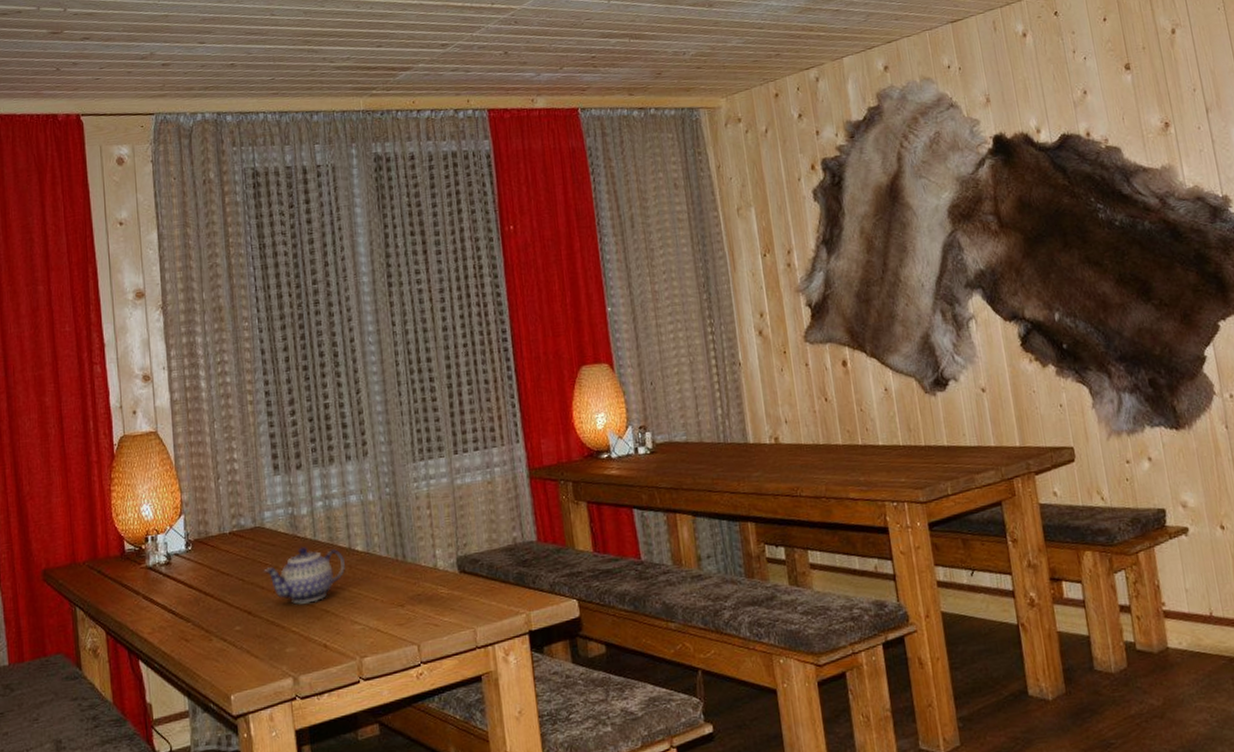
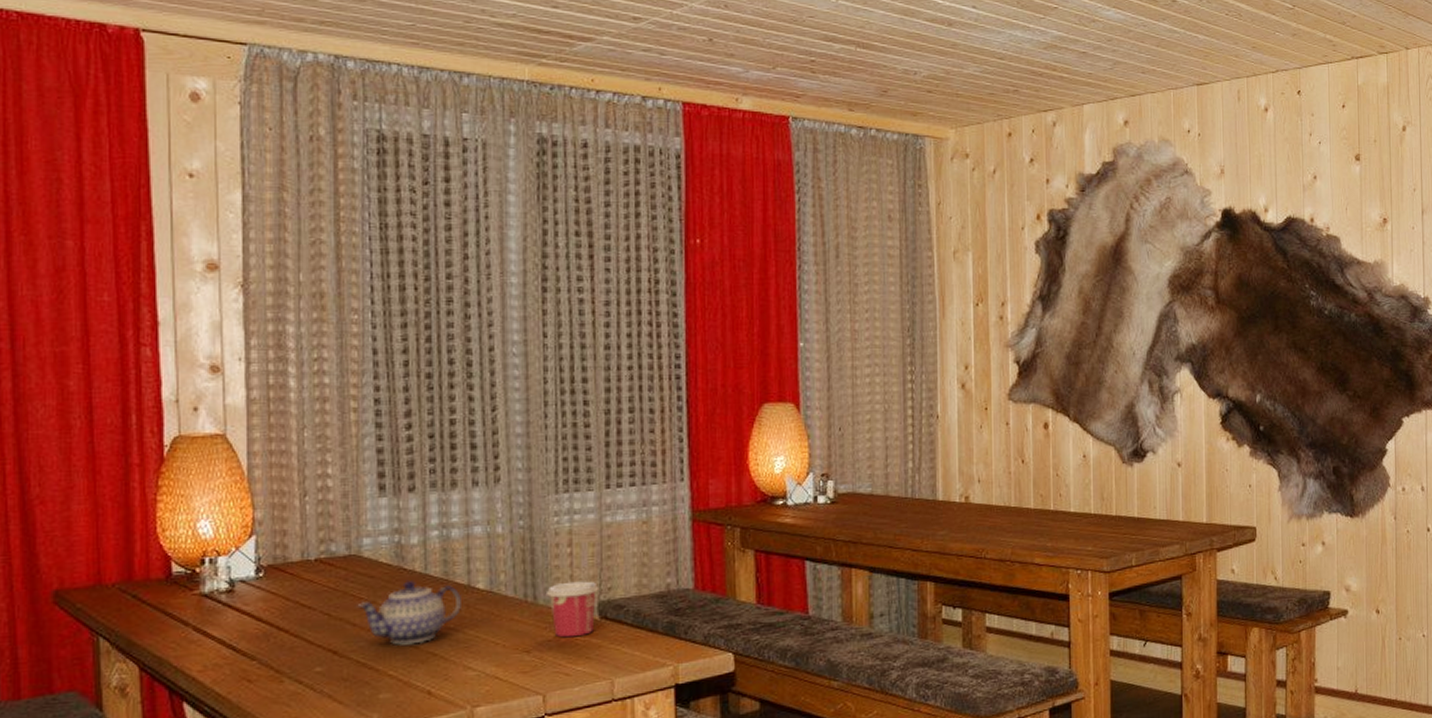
cup: none [413,539,457,592] -> present [547,581,600,638]

